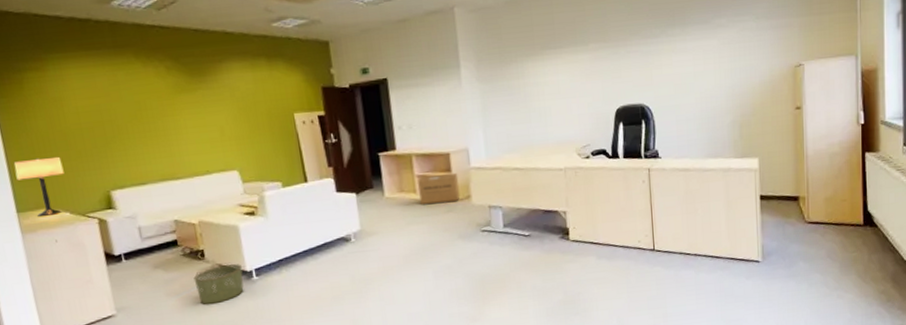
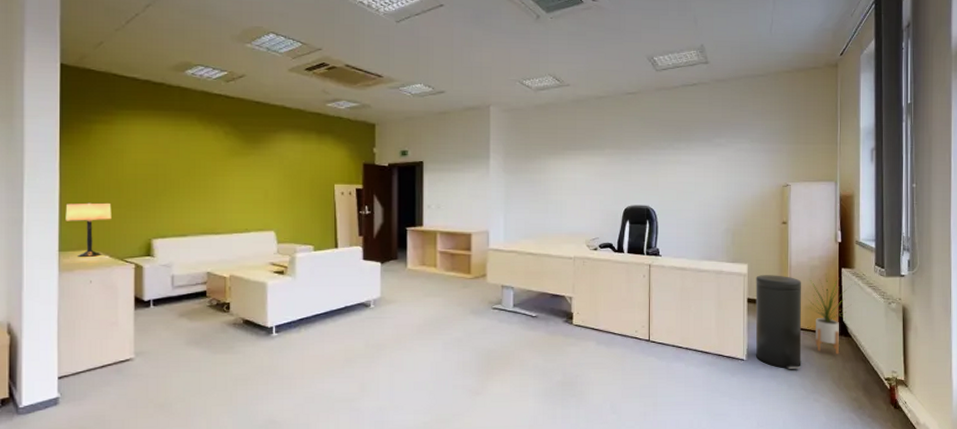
basket: present [193,264,244,305] -> none [215,319,263,357]
box: present [418,173,460,206] -> none [439,252,477,279]
pedal bin: none [768,167,823,267] -> present [755,275,802,370]
house plant: none [827,161,874,247] -> present [807,274,849,354]

